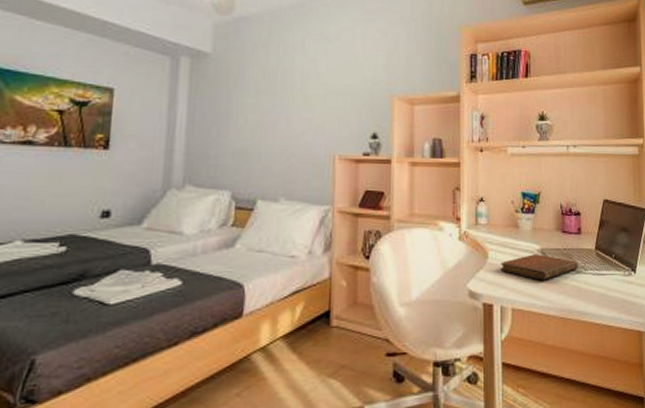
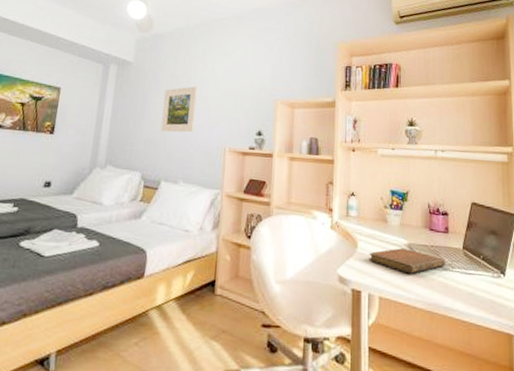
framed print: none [252,82,297,140] -> present [160,86,198,133]

